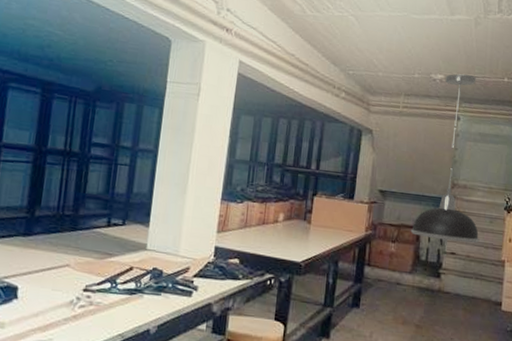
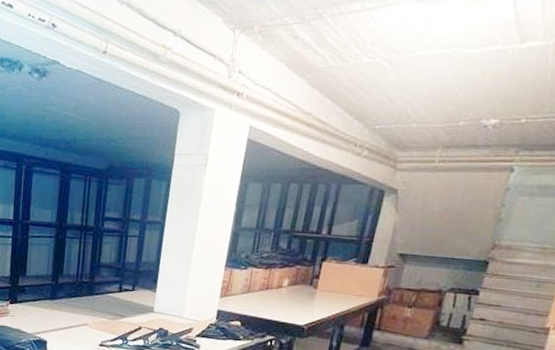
light fixture: present [410,73,480,243] -> none [432,116,545,309]

